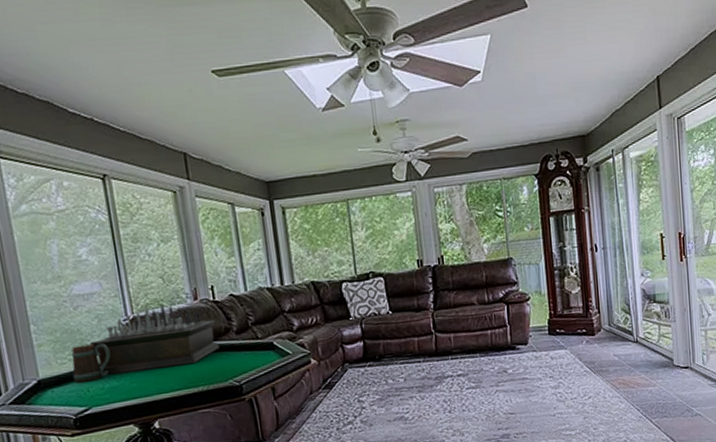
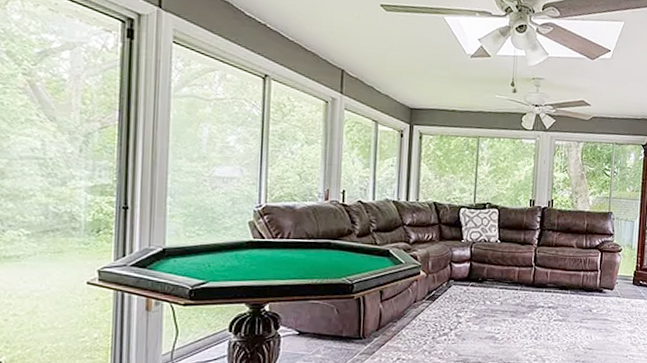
beer mug: present [71,343,111,383] -> none [197,223,238,258]
chess set: present [90,303,220,375] -> none [220,197,341,258]

